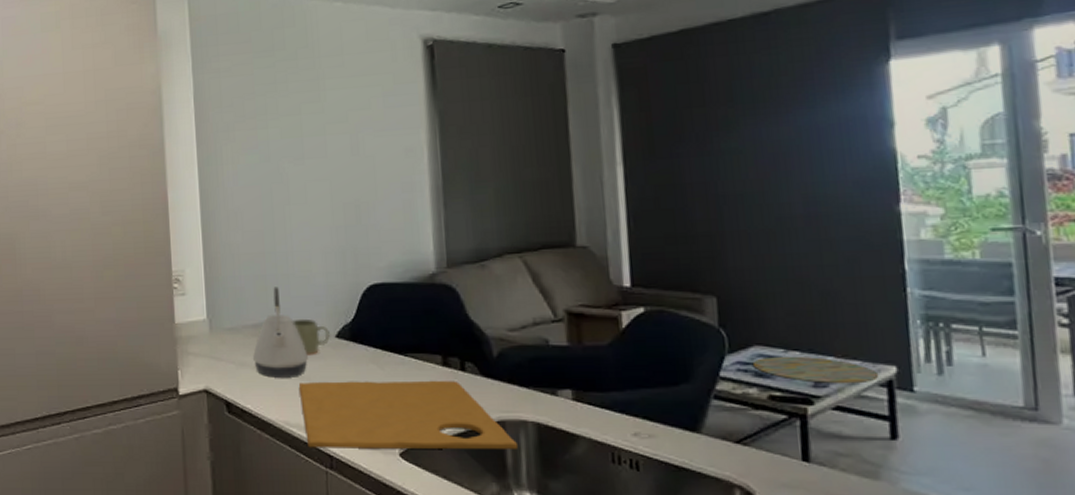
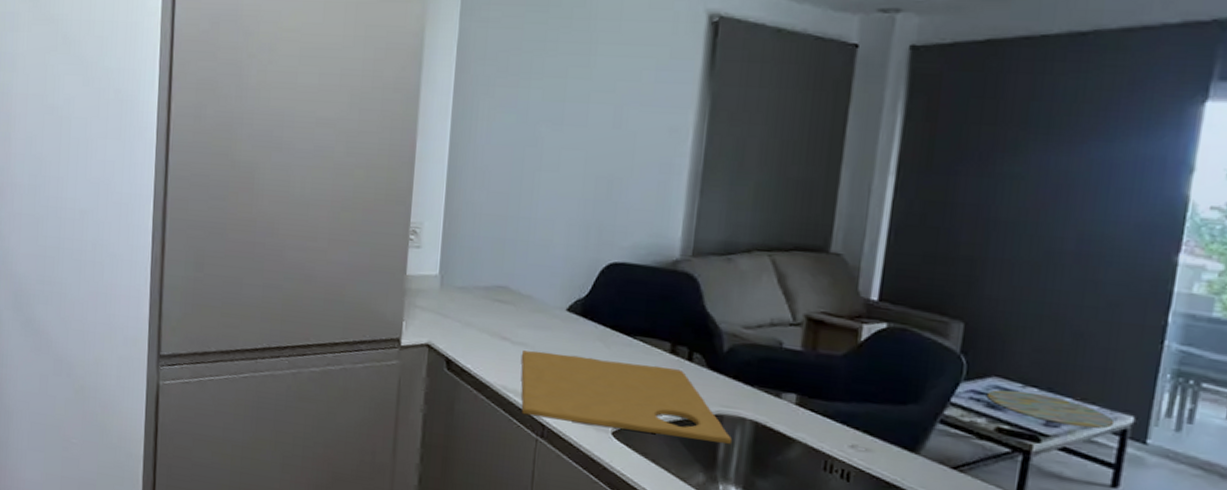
kettle: present [252,286,308,378] -> none [479,252,536,344]
mug: present [292,318,330,356] -> none [525,287,561,325]

